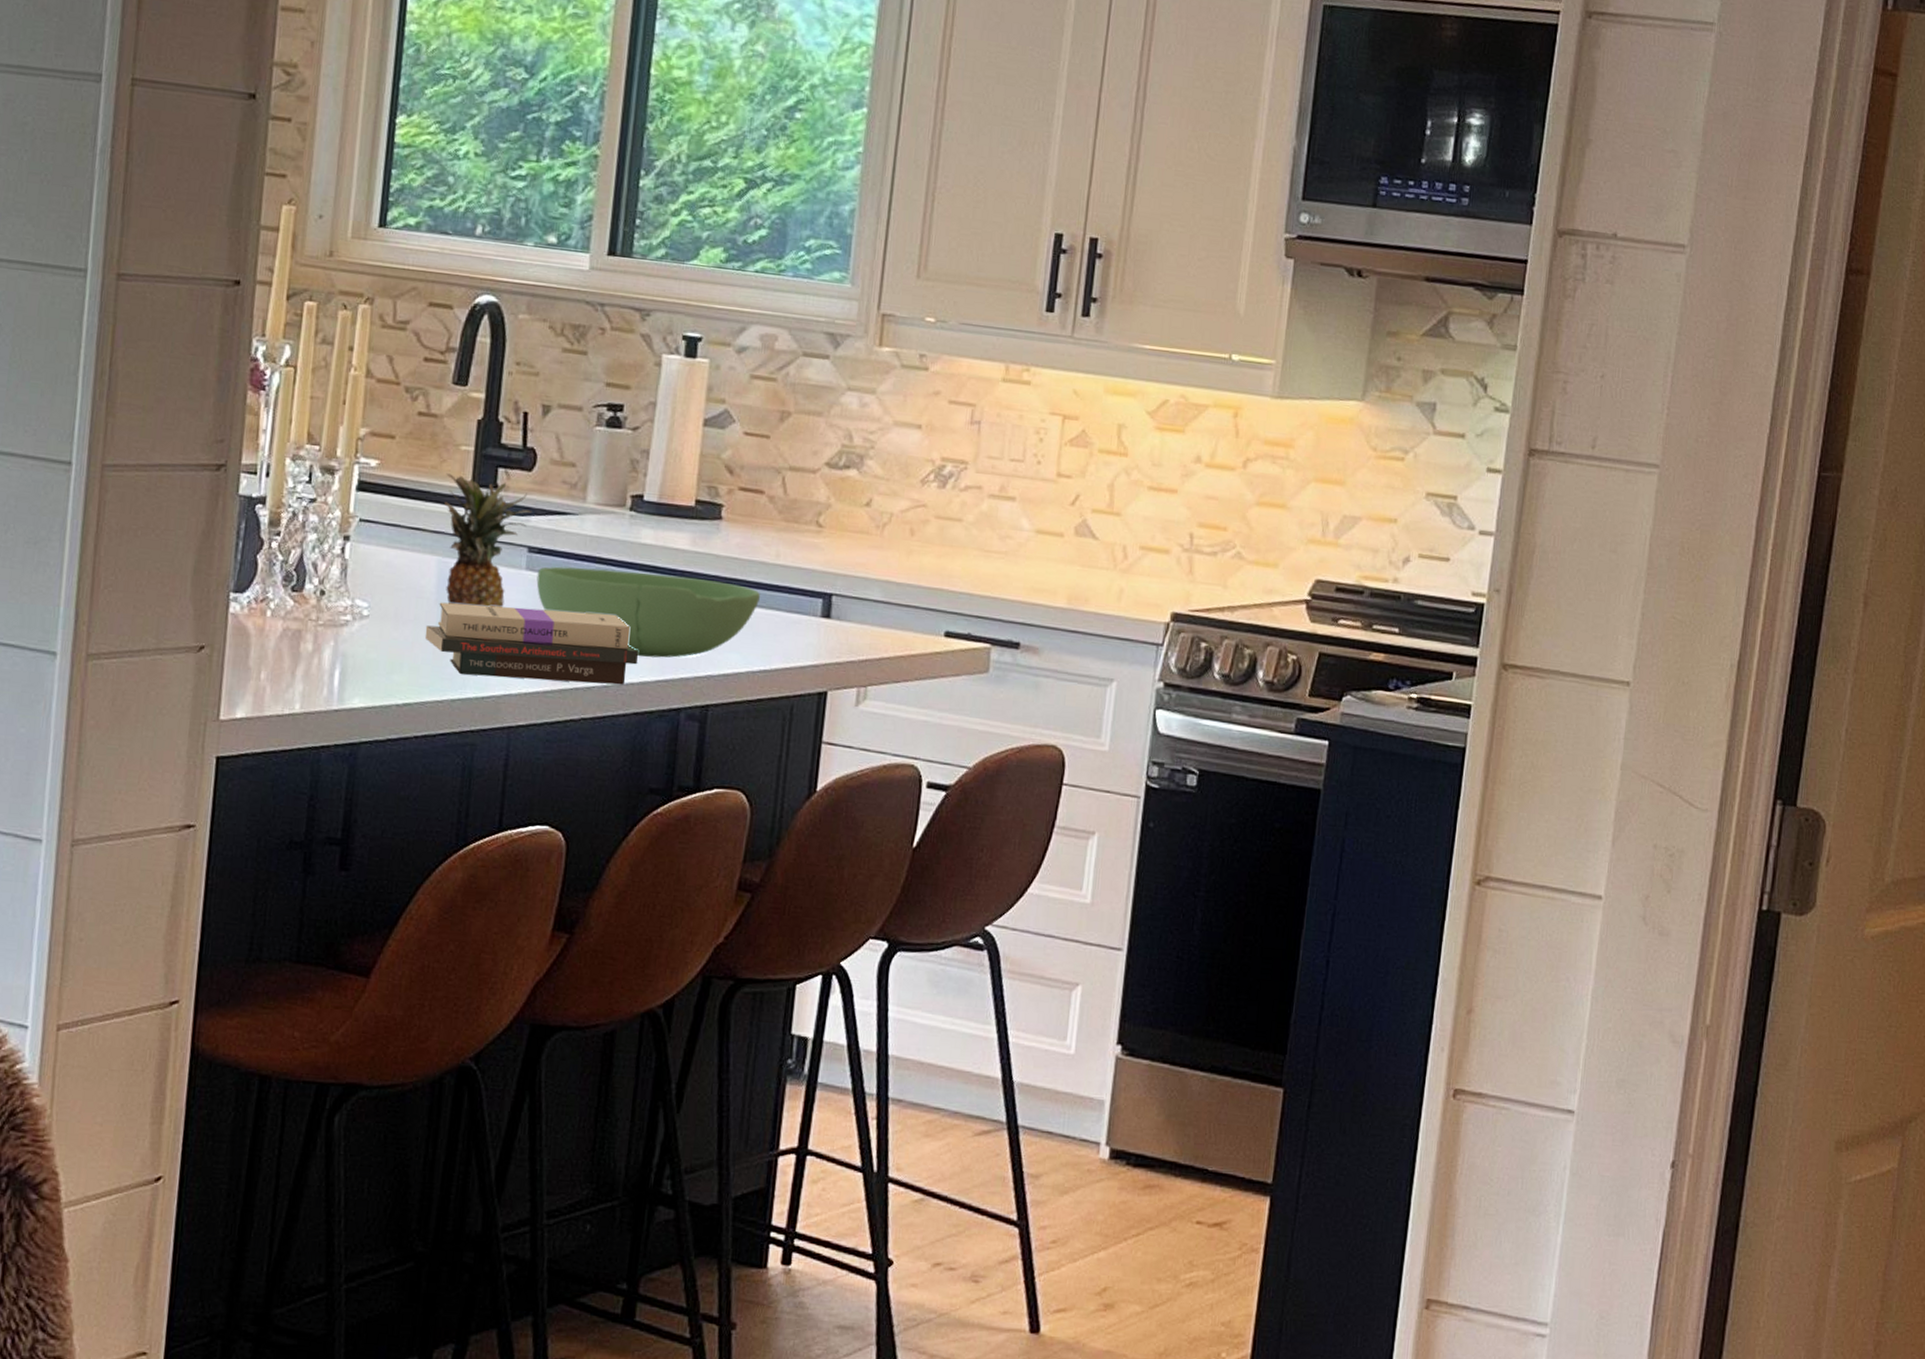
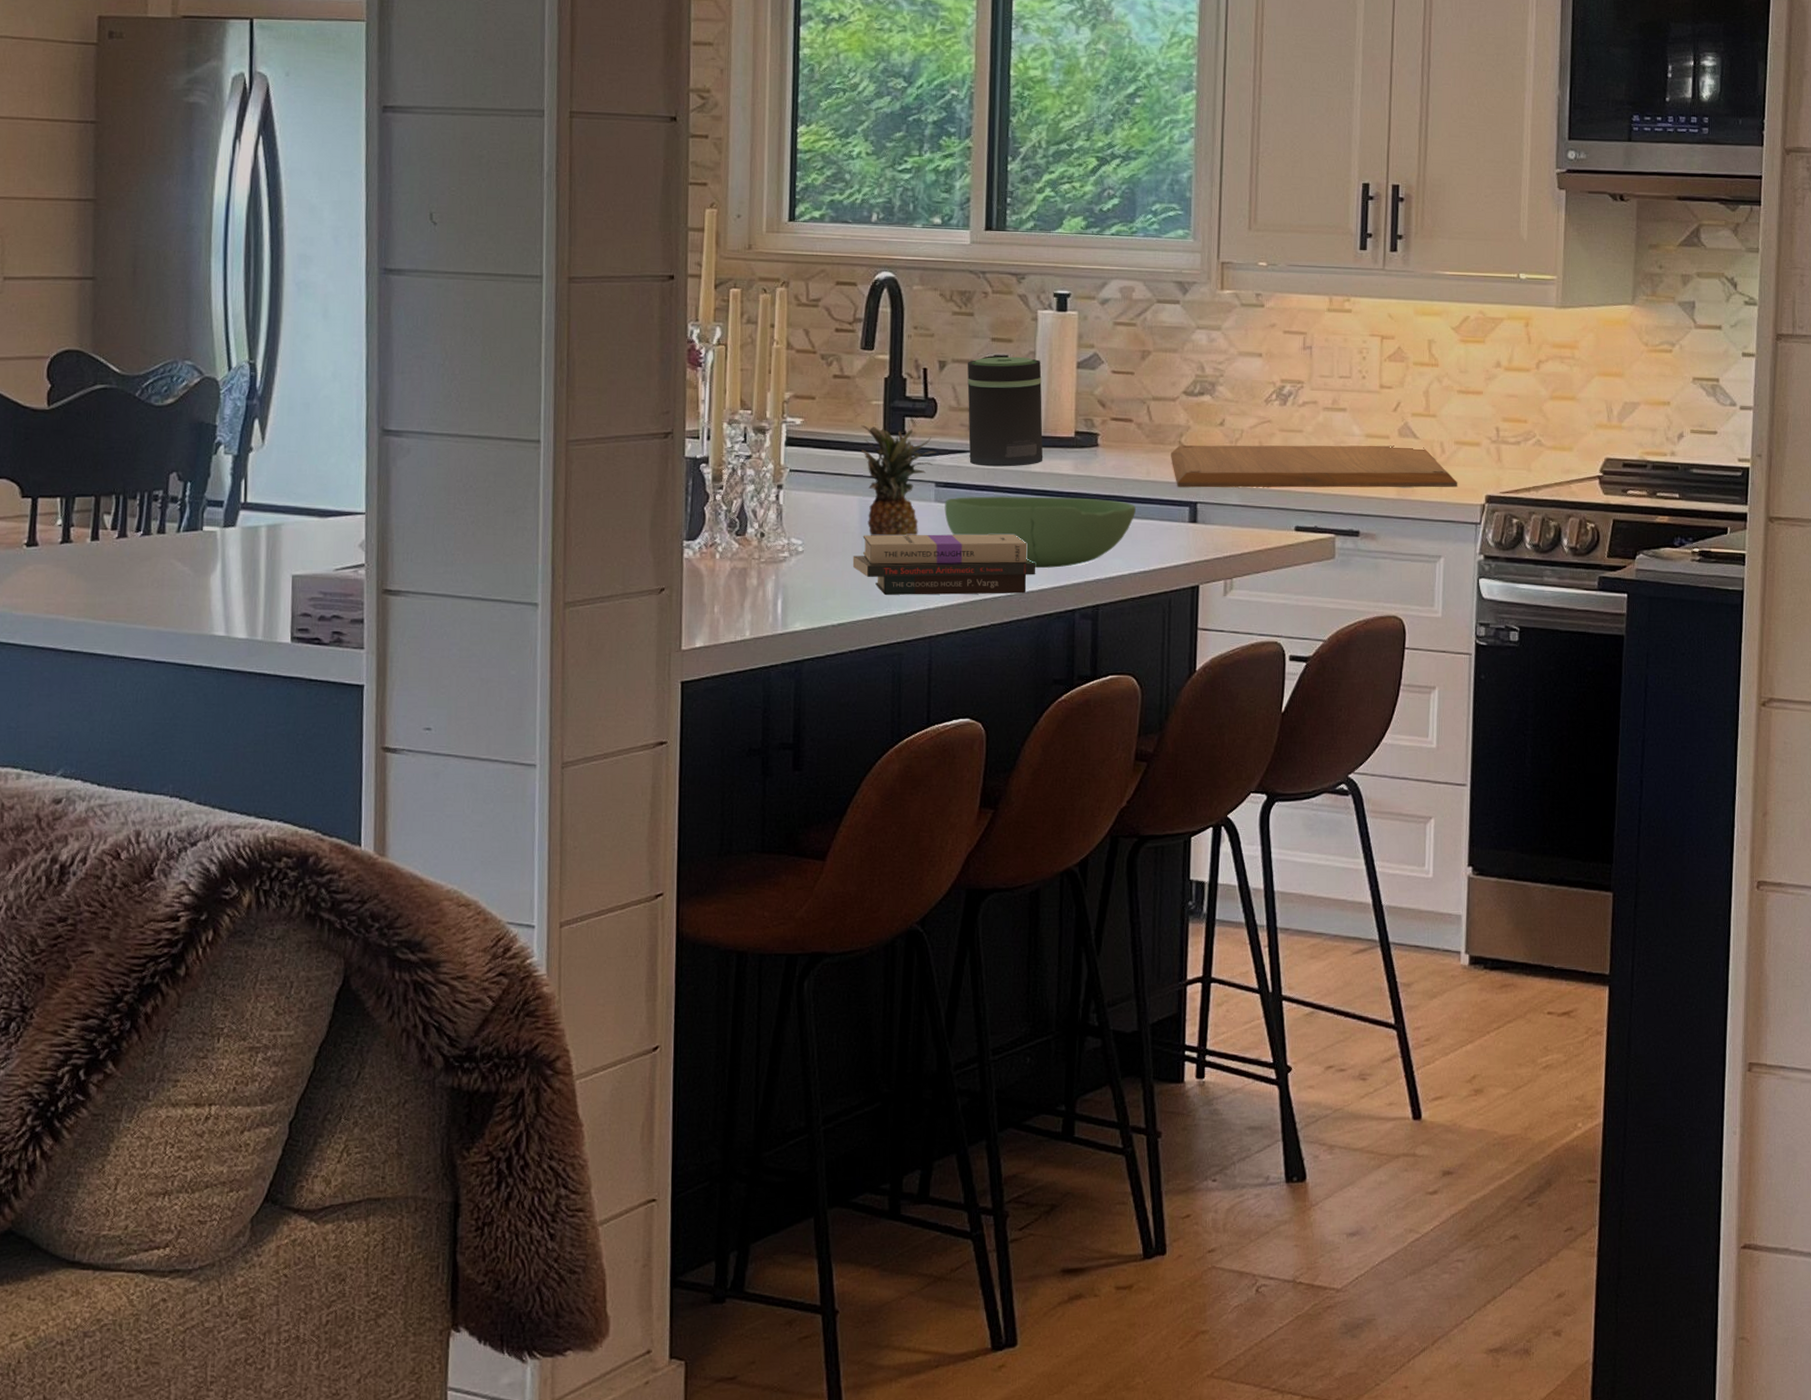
cylinder: none [569,405,662,536] -> present [967,356,1043,467]
chopping board: none [805,526,1140,600] -> present [1171,445,1458,488]

